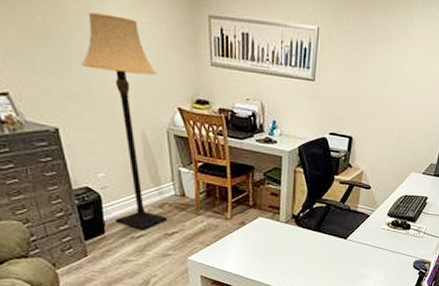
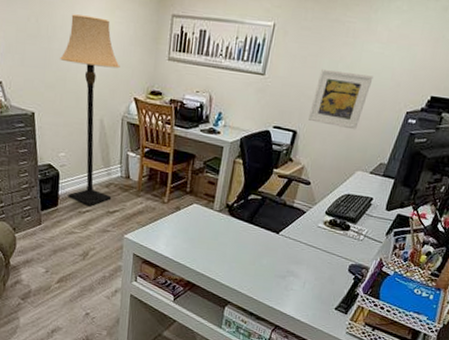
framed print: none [362,73,417,133] -> present [308,68,374,130]

